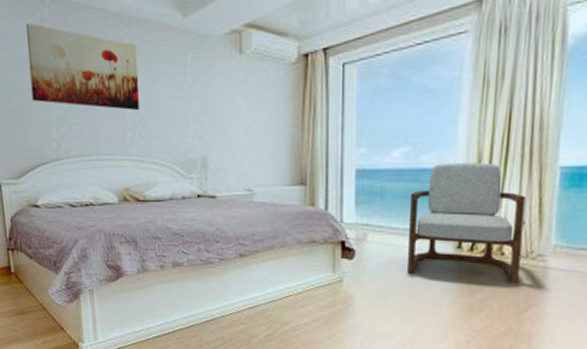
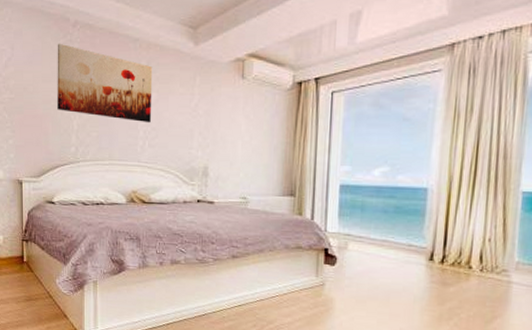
armchair: present [406,162,526,283] -> none [383,183,491,295]

